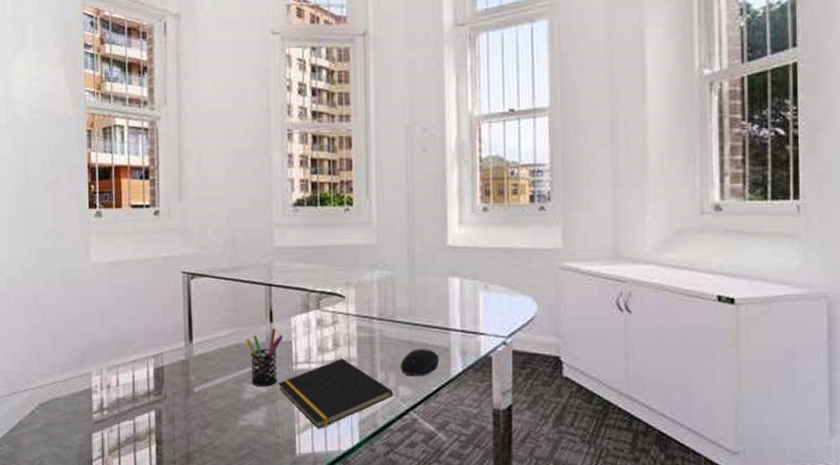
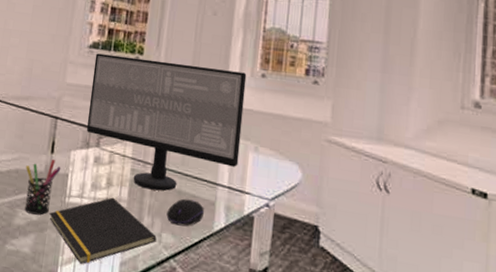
computer monitor: none [301,209,469,345] -> present [86,53,247,191]

